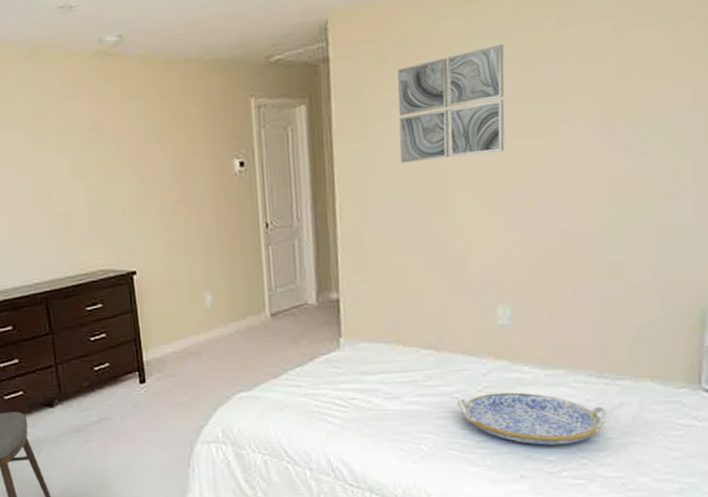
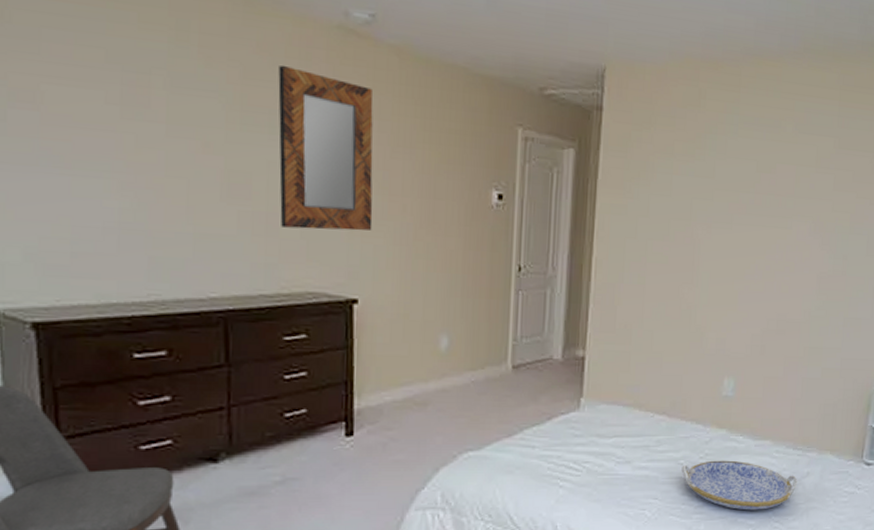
home mirror: none [58,95,140,222] -> present [278,65,373,231]
wall art: present [398,43,505,164] -> none [658,134,753,234]

